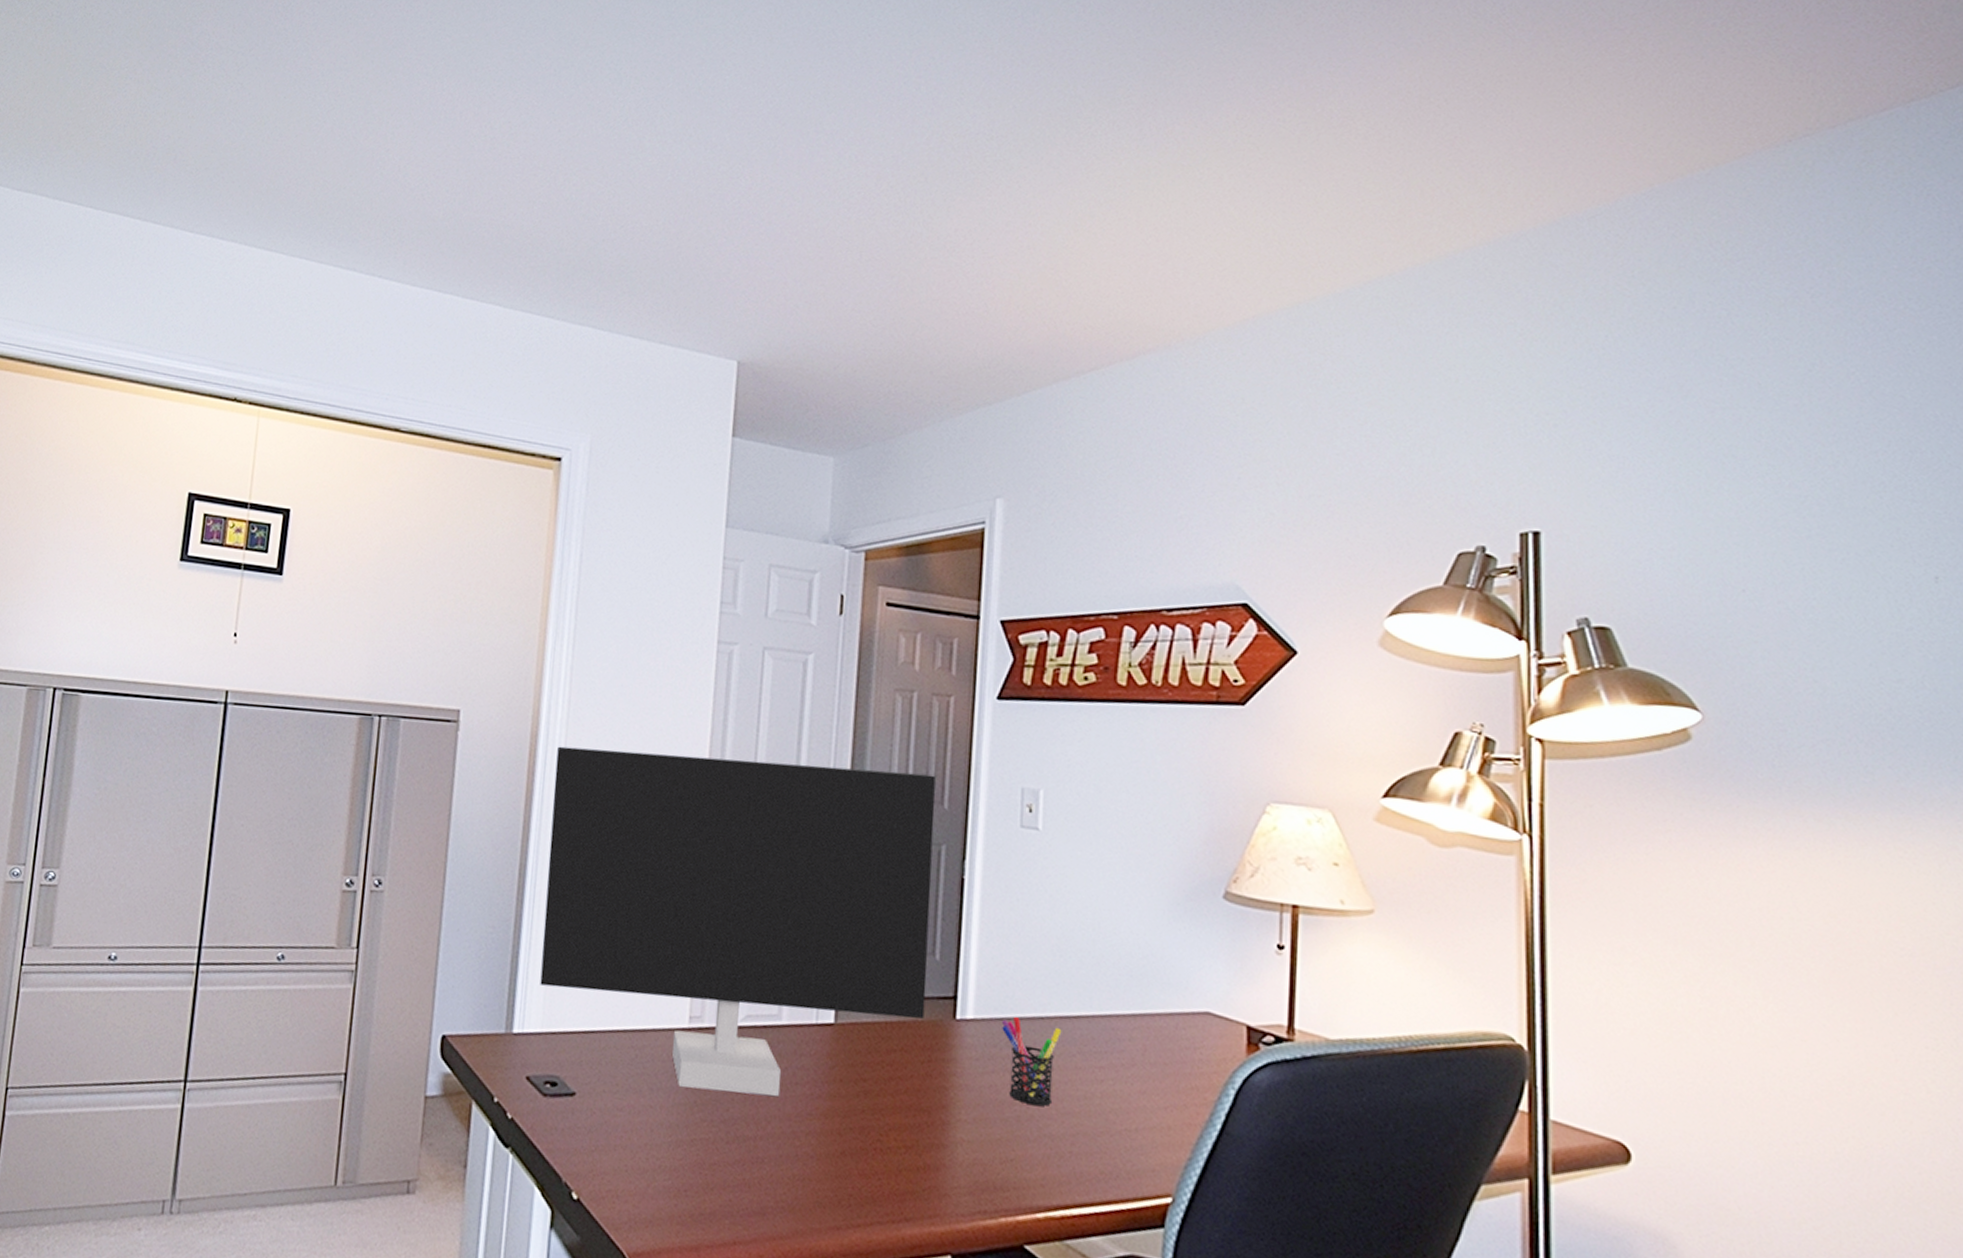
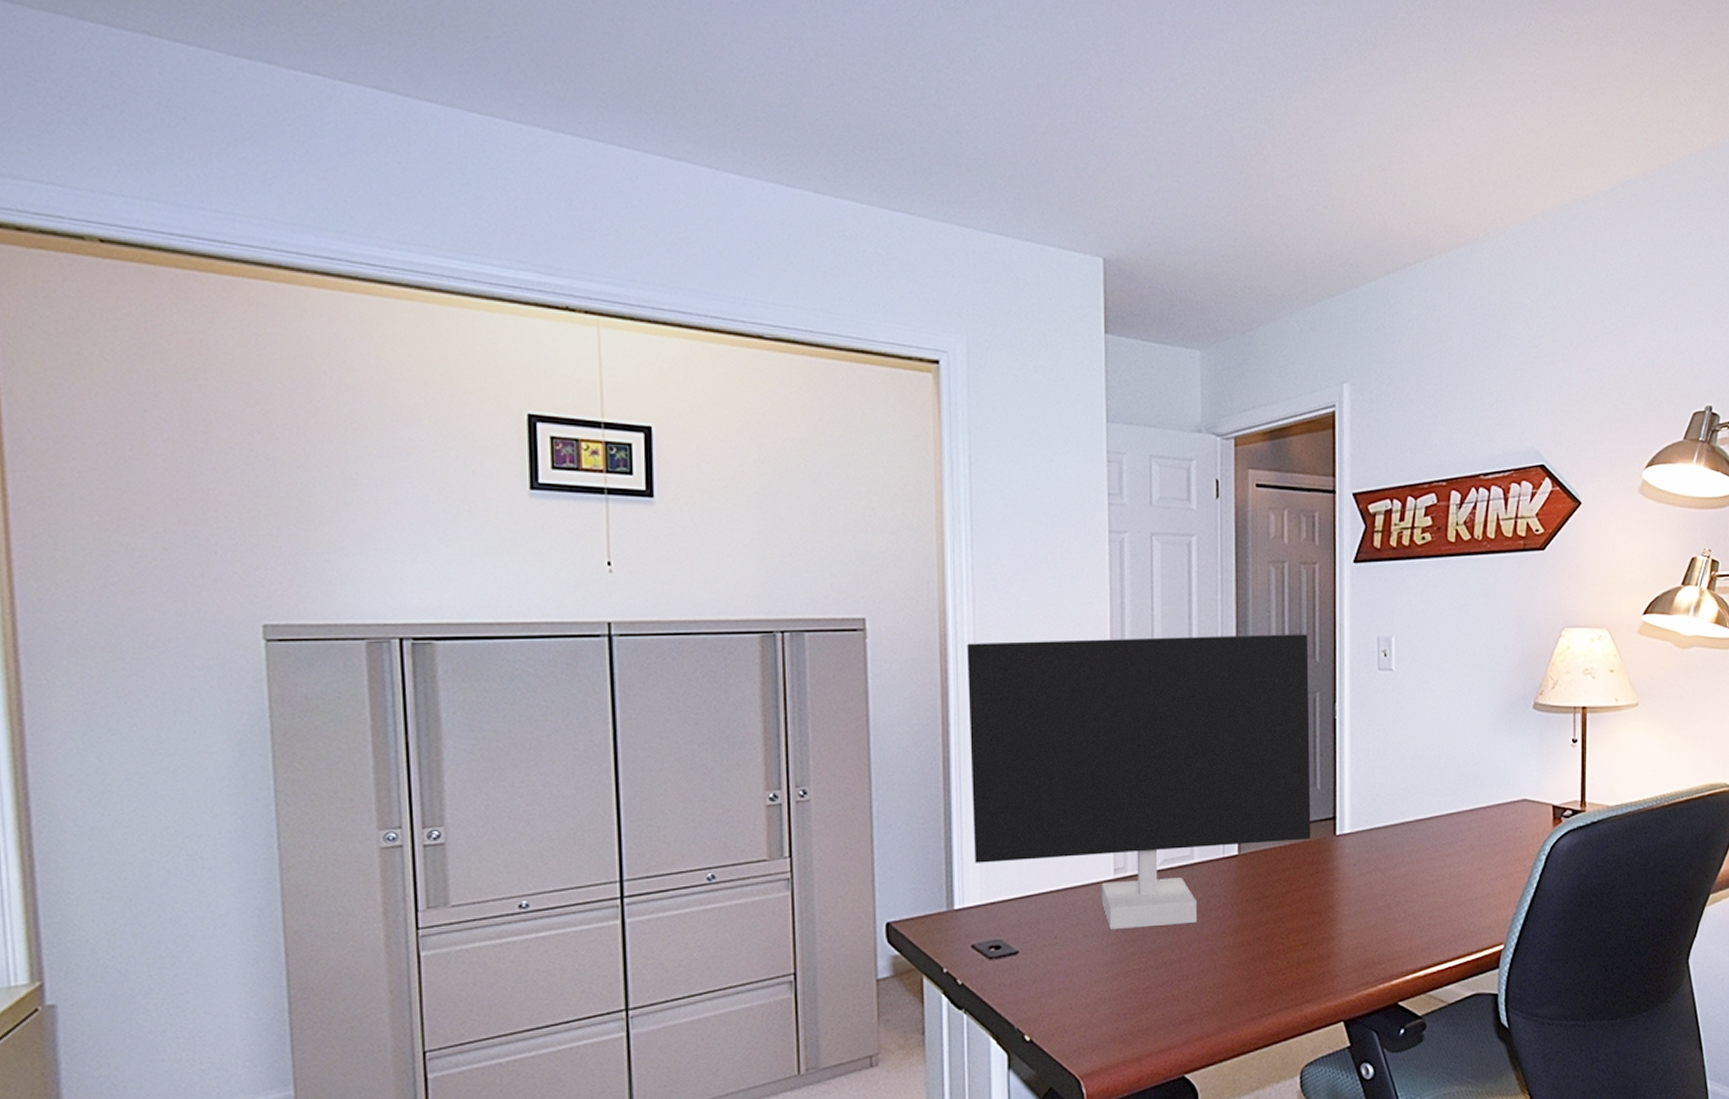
pen holder: present [1002,1017,1062,1107] -> none [1372,826,1418,894]

